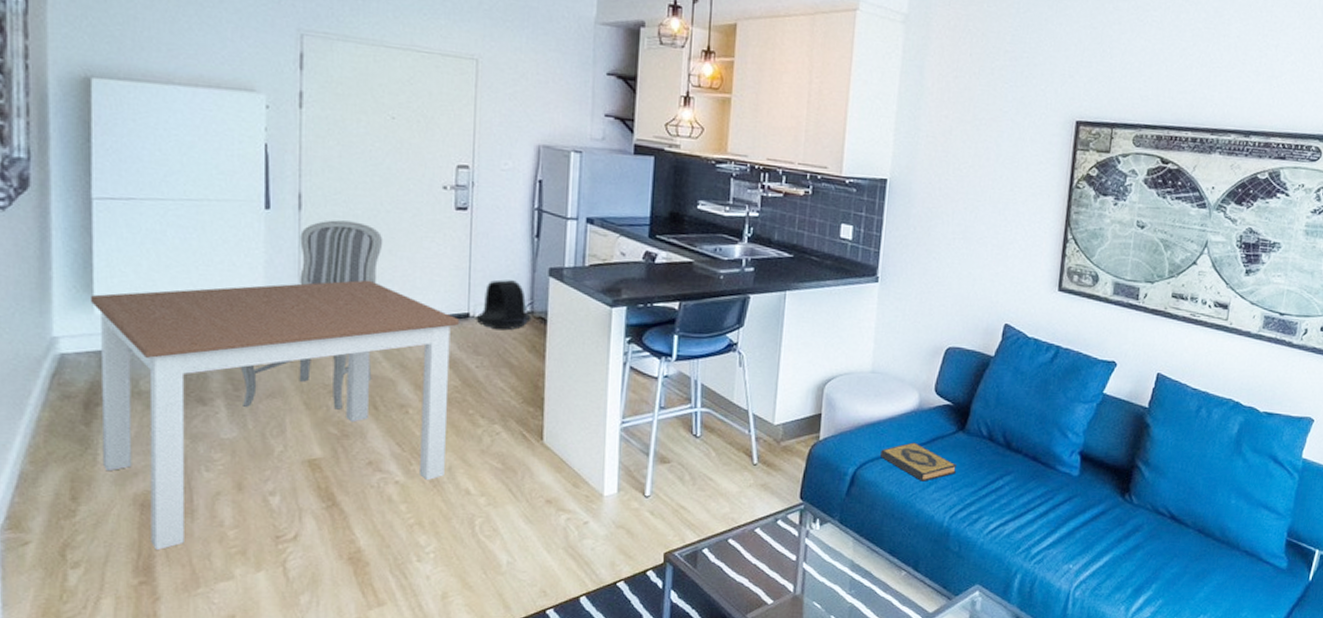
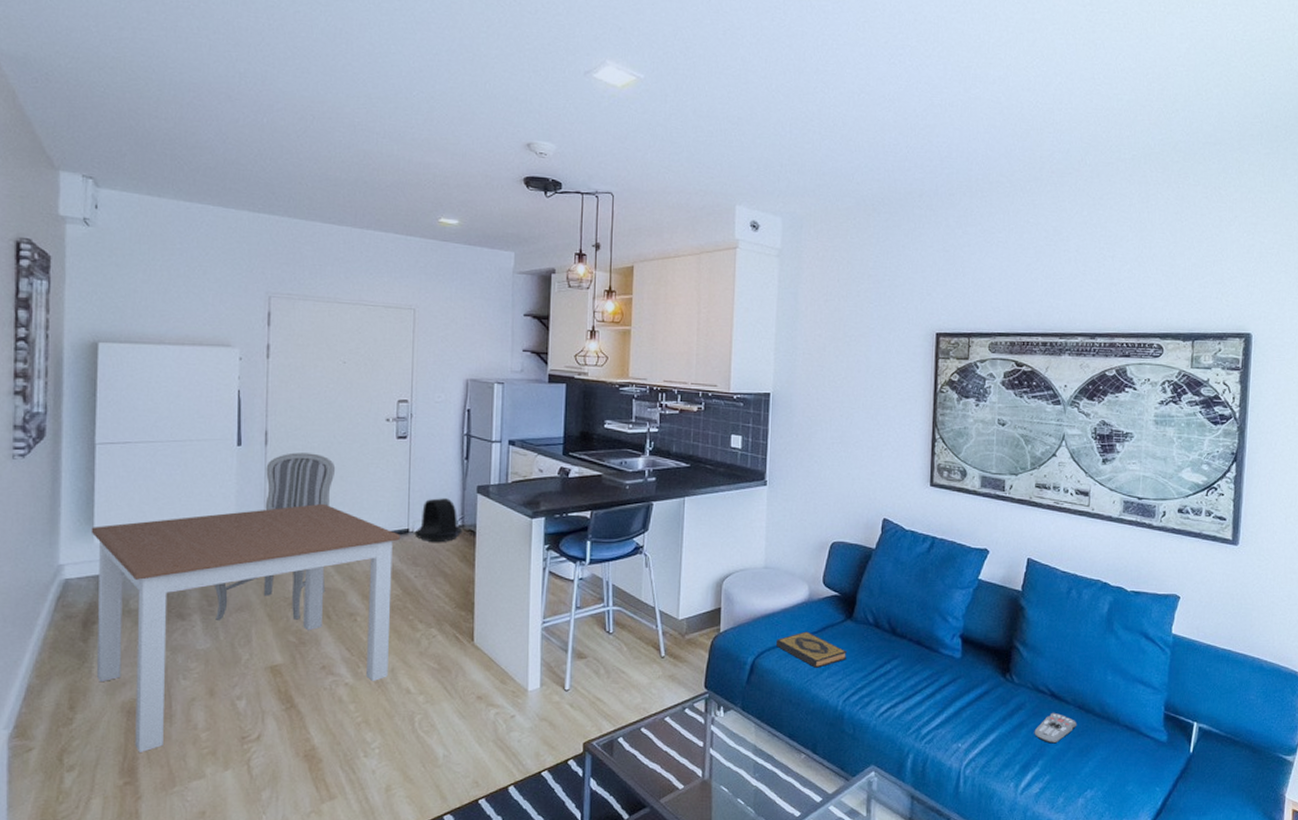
remote control: none [1150,535,1195,567] -> present [1034,712,1076,744]

